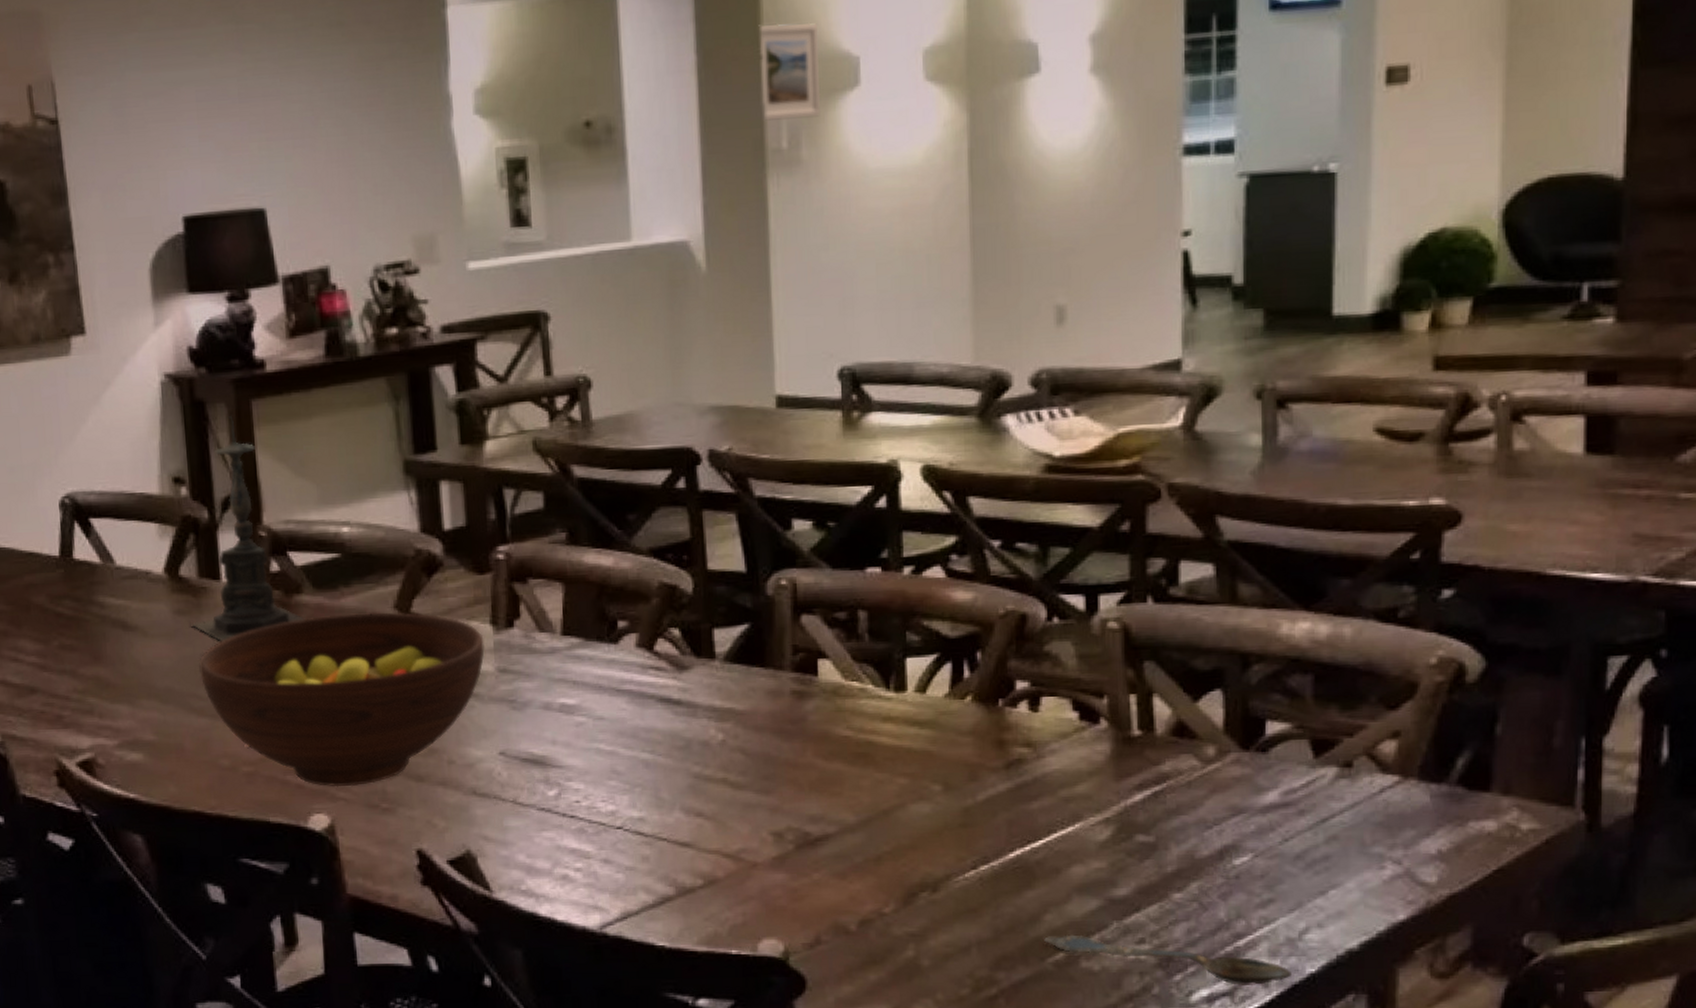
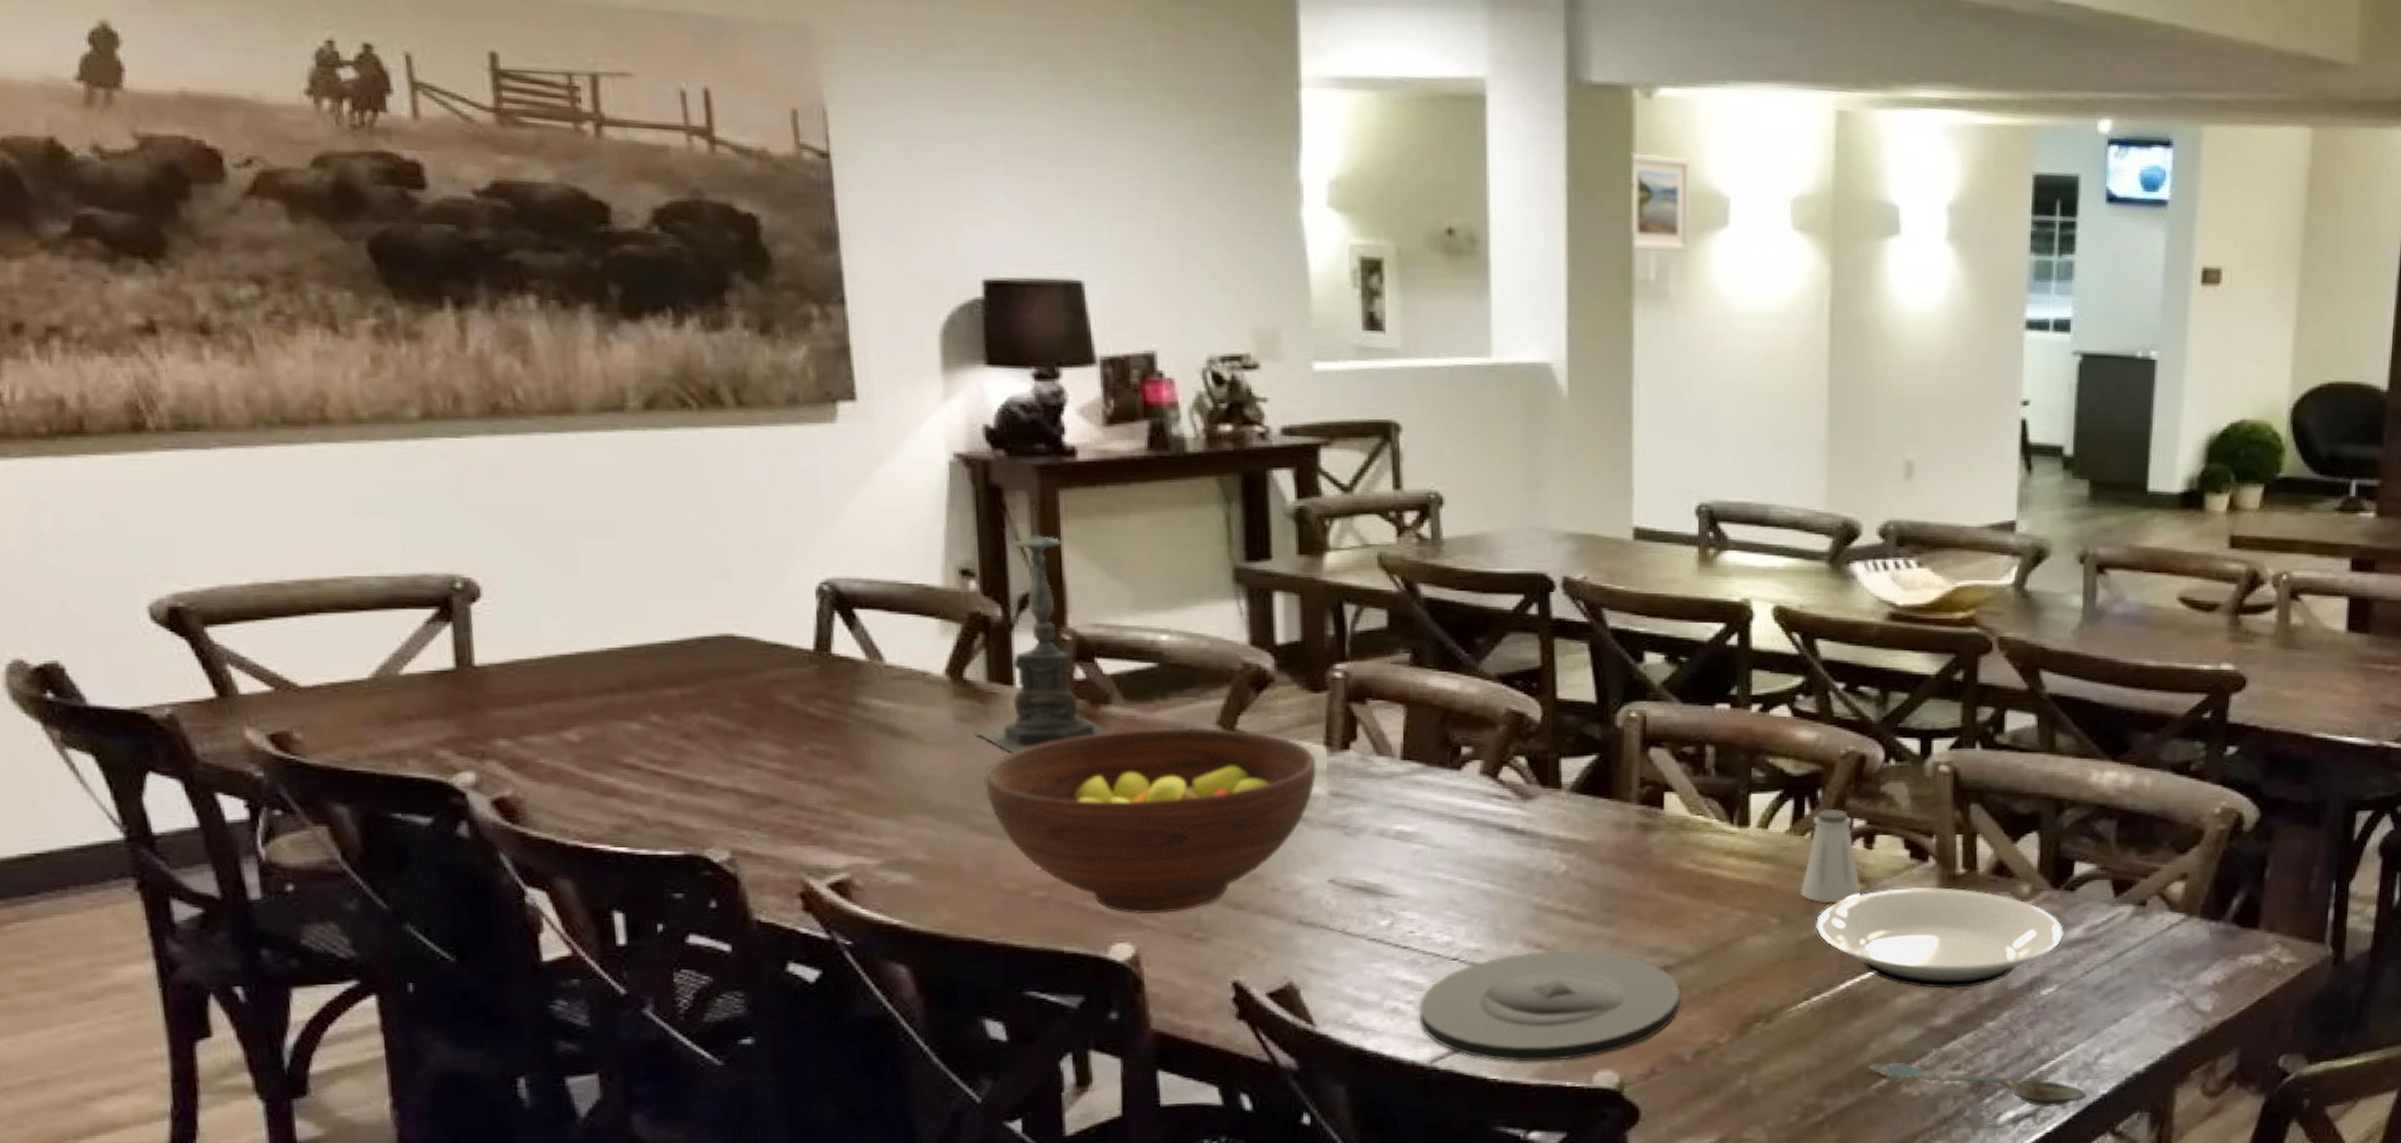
plate: none [587,818,842,929] -> present [1418,950,1680,1062]
saltshaker: none [963,671,1028,769] -> present [1801,809,1862,904]
plate: none [981,751,1256,858] -> present [1816,887,2063,989]

